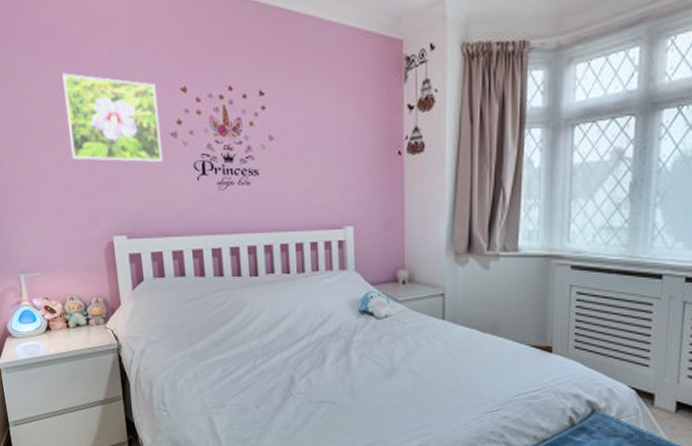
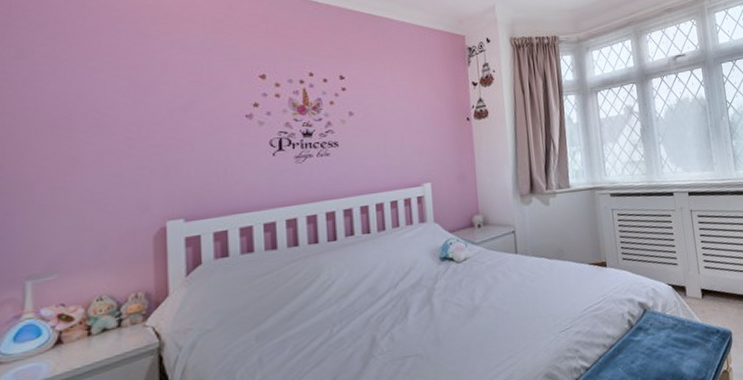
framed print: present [62,73,163,162] -> none [121,65,235,147]

